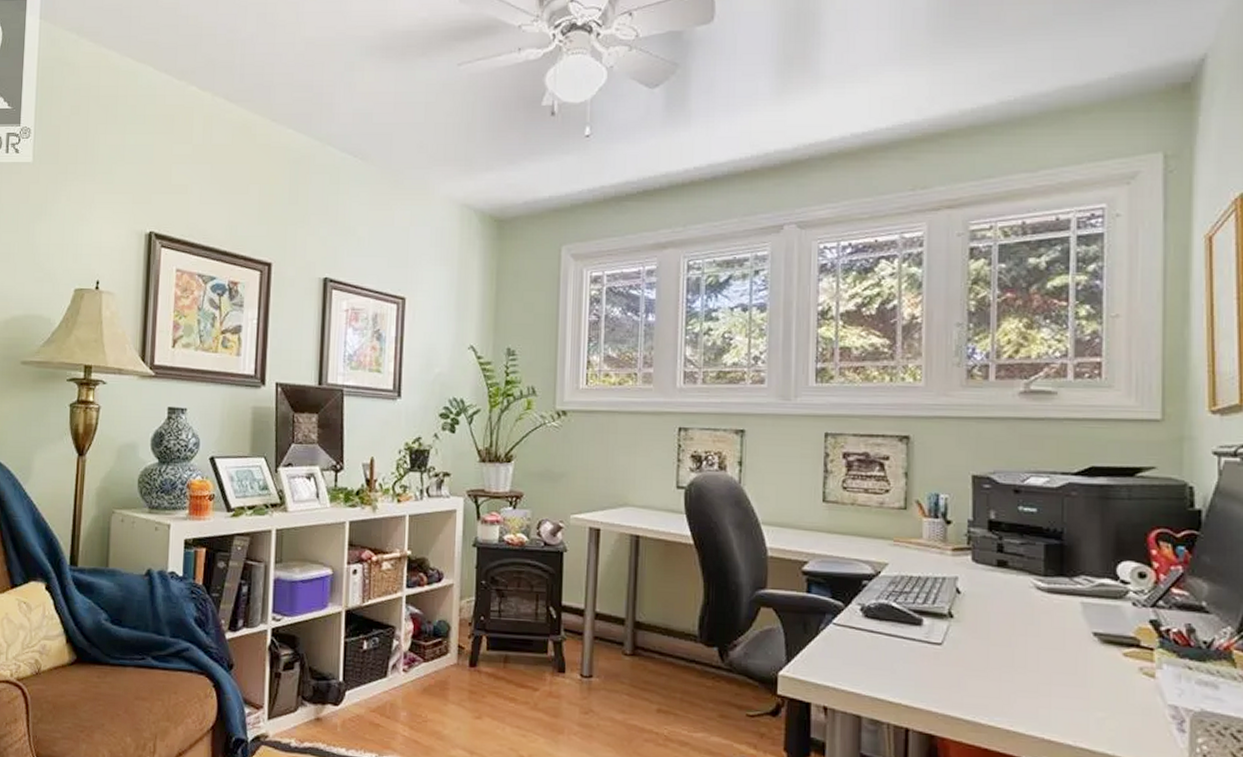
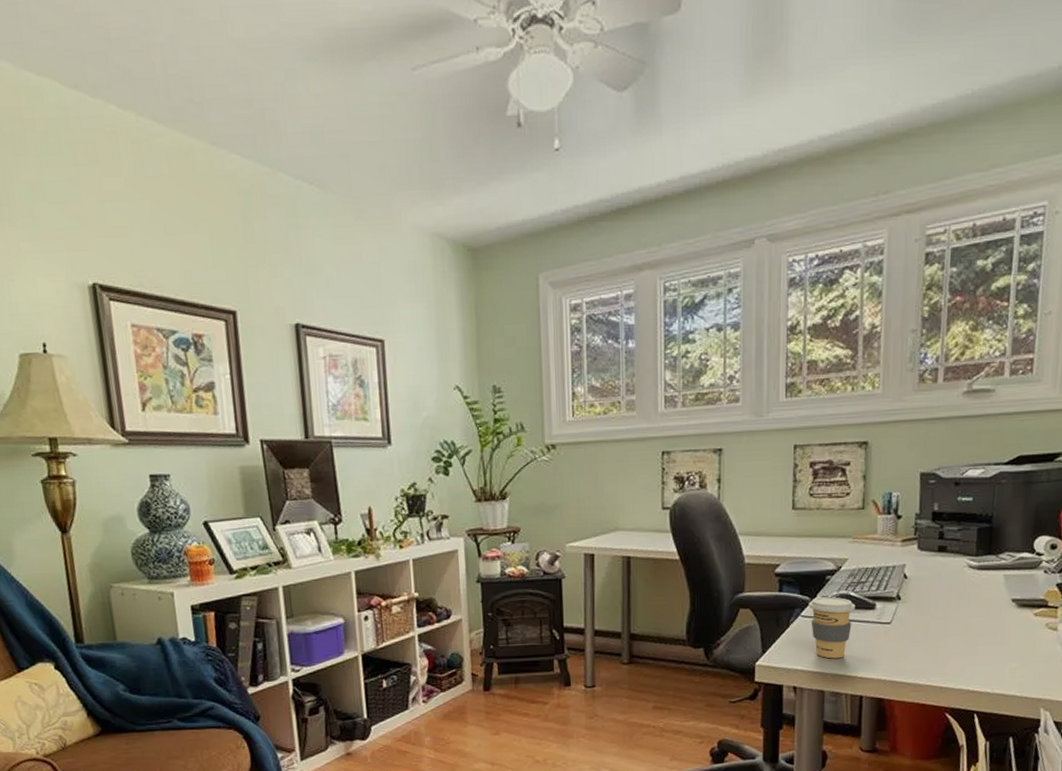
coffee cup: none [842,604,898,679] -> present [809,597,855,659]

